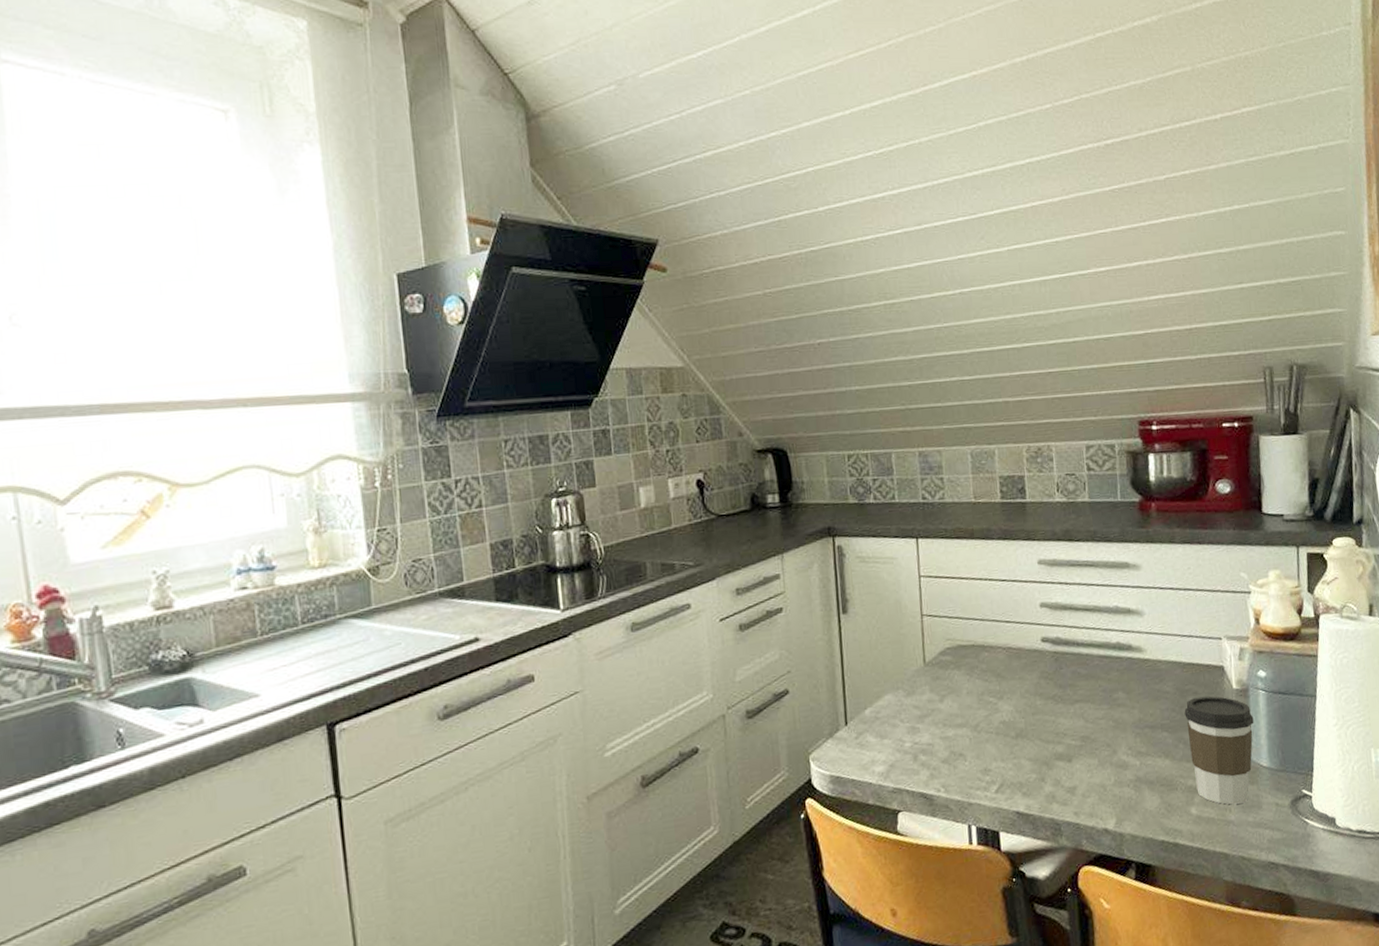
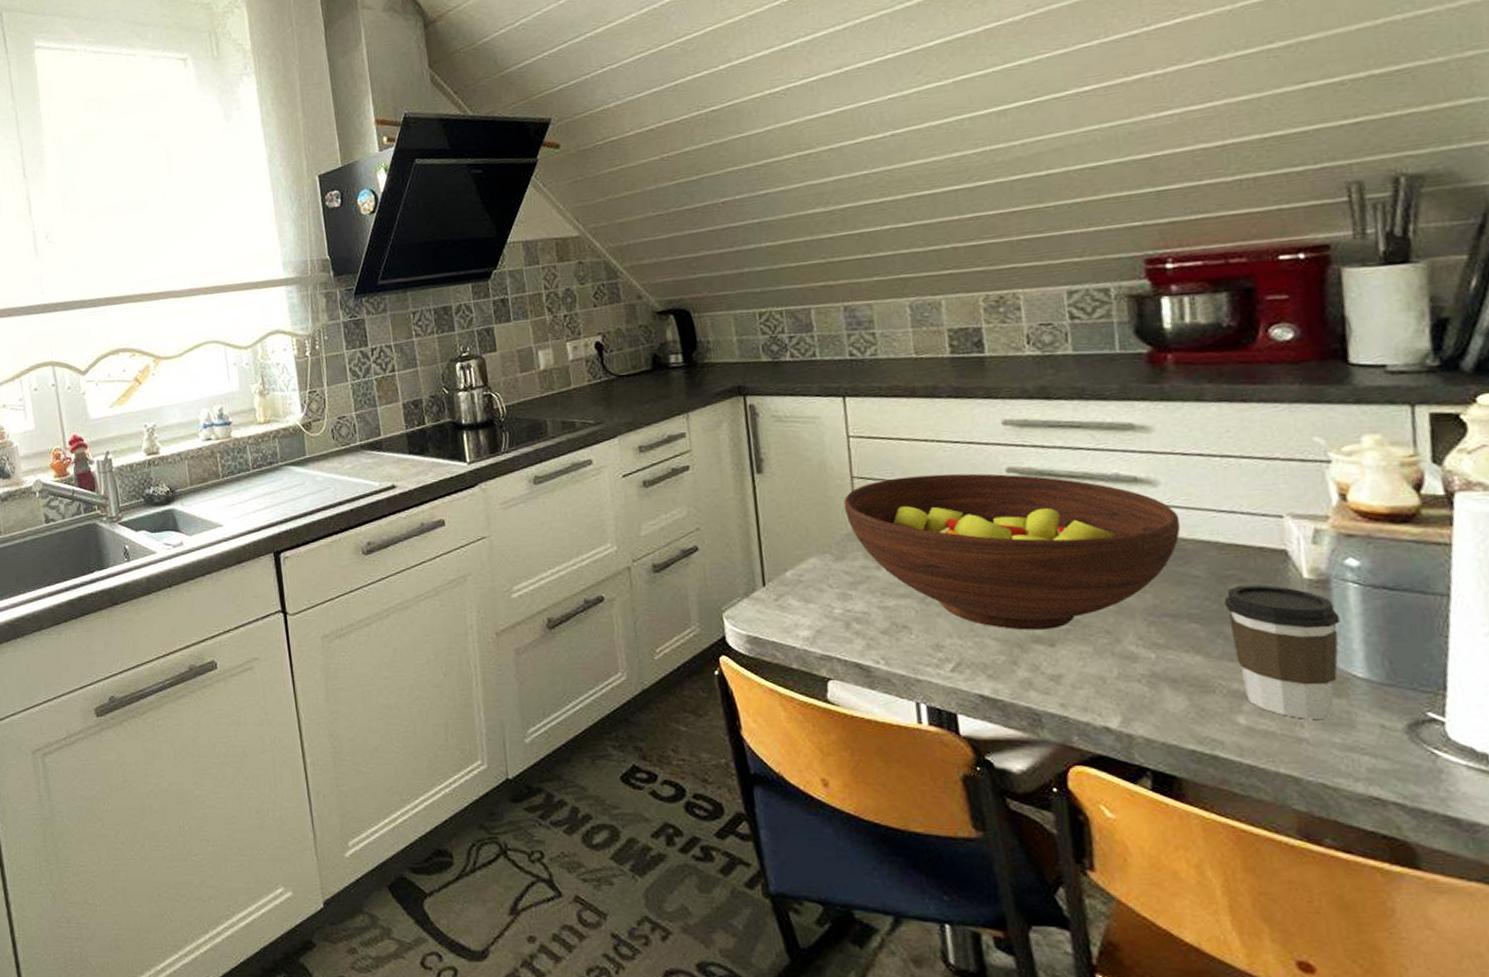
fruit bowl: none [914,608,1158,750] -> present [843,473,1181,631]

